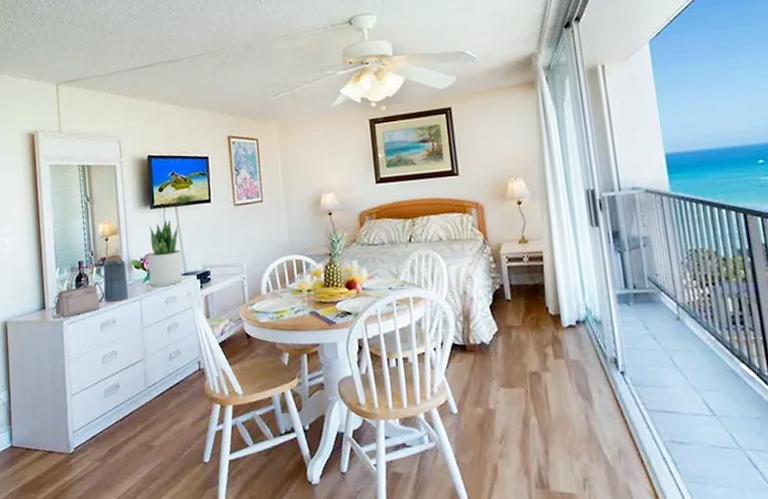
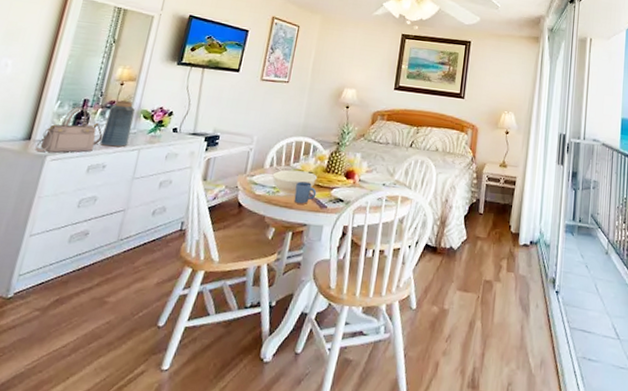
planter: present [147,219,183,288] -> none [155,78,201,143]
bowl: none [271,290,318,317] -> present [272,170,317,195]
mug: none [297,300,322,325] -> present [293,181,317,204]

